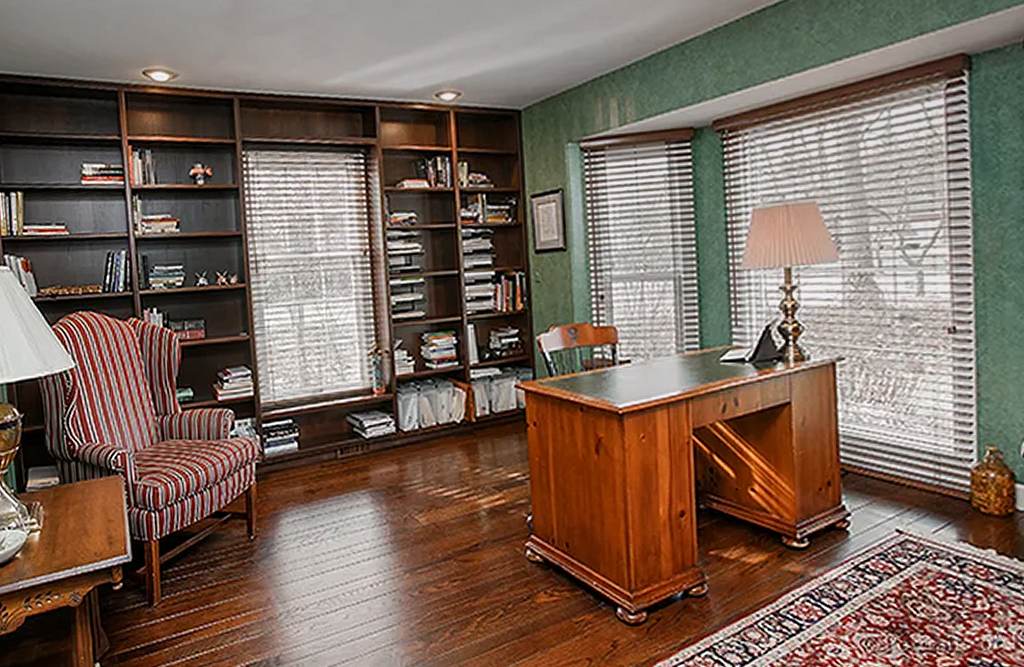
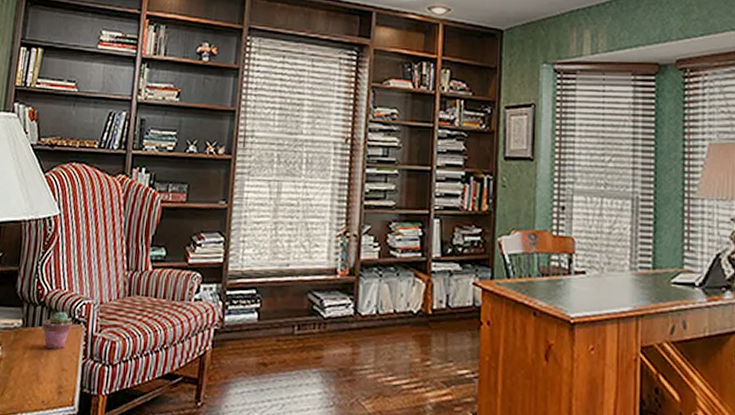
potted succulent: none [80,464,111,502] -> present [42,311,73,349]

